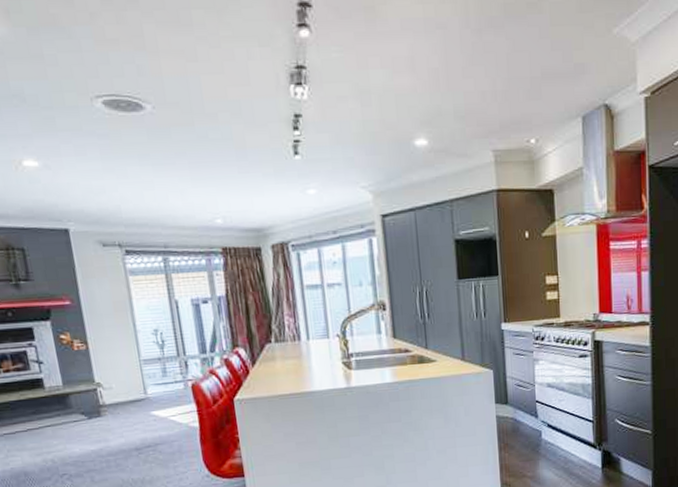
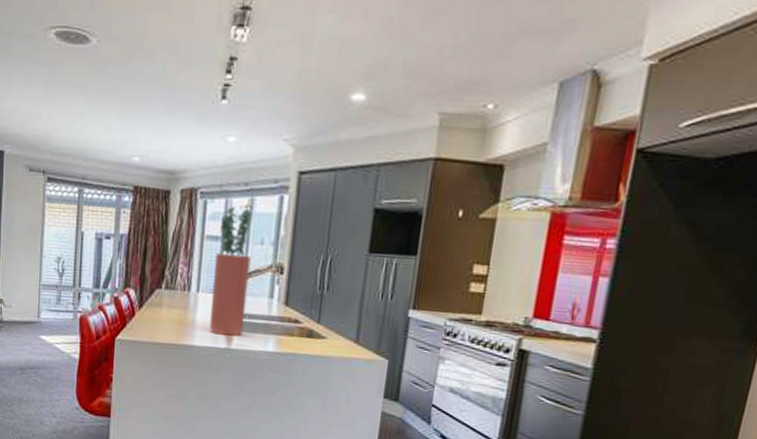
vase: none [317,244,360,376] -> present [209,198,253,336]

